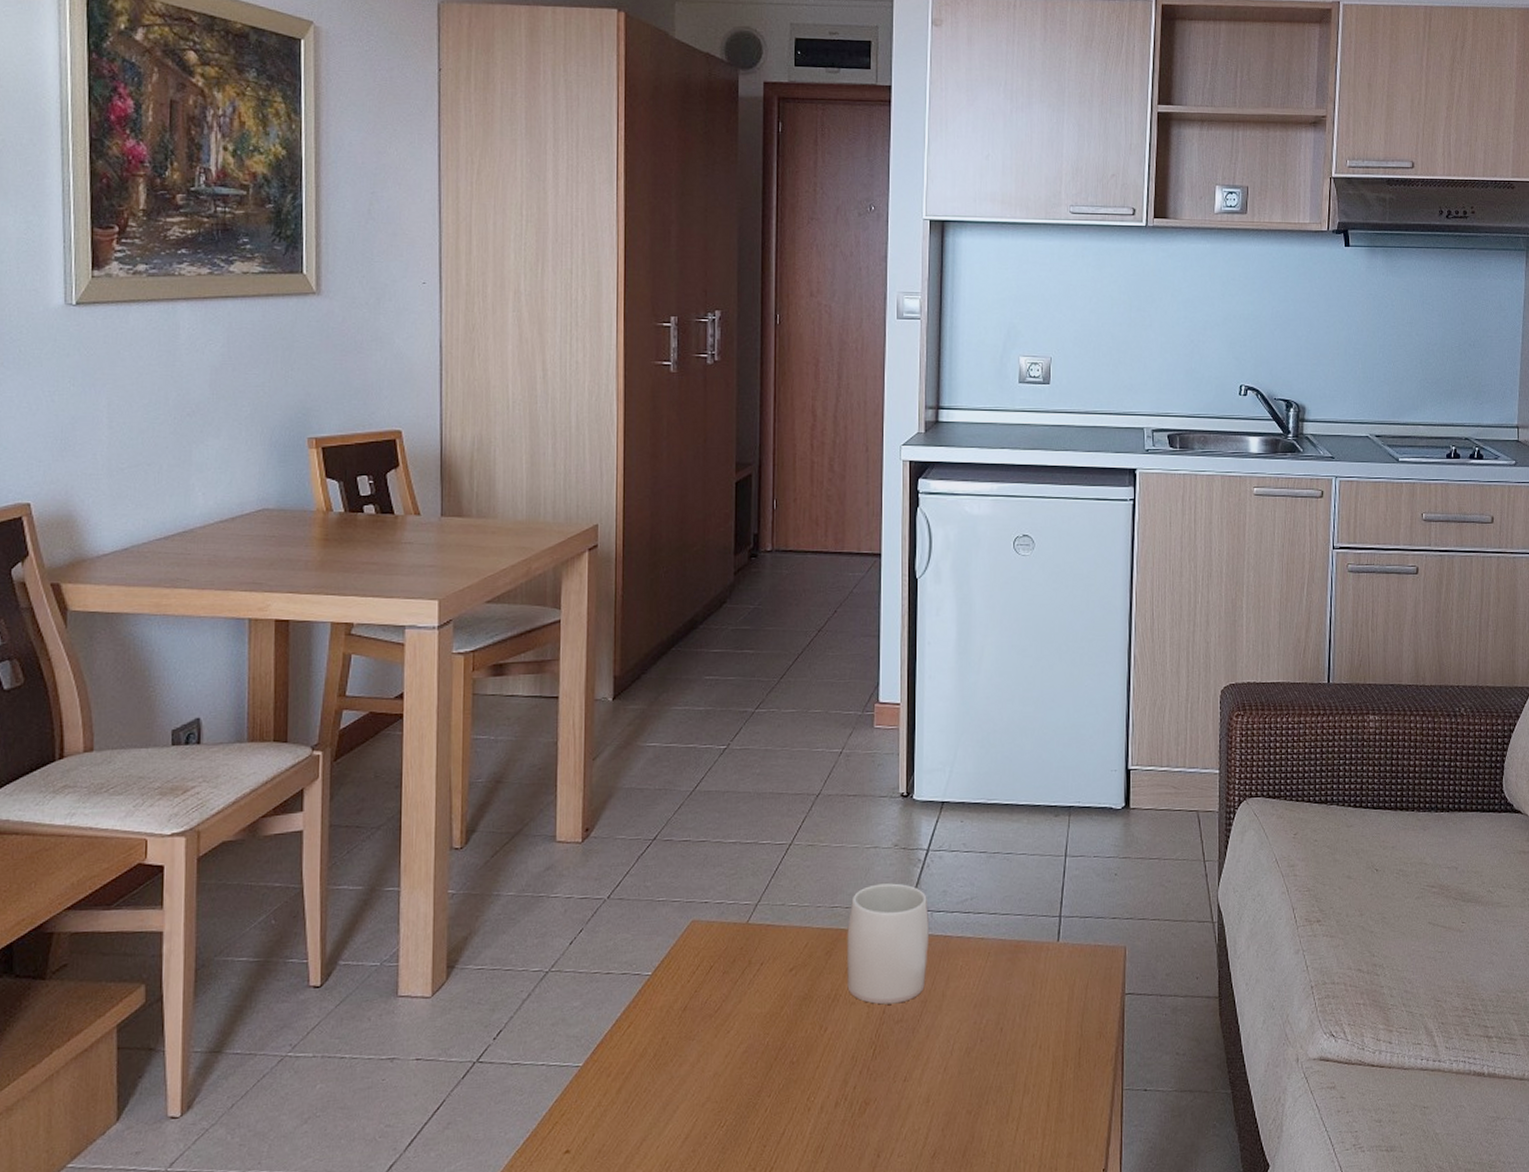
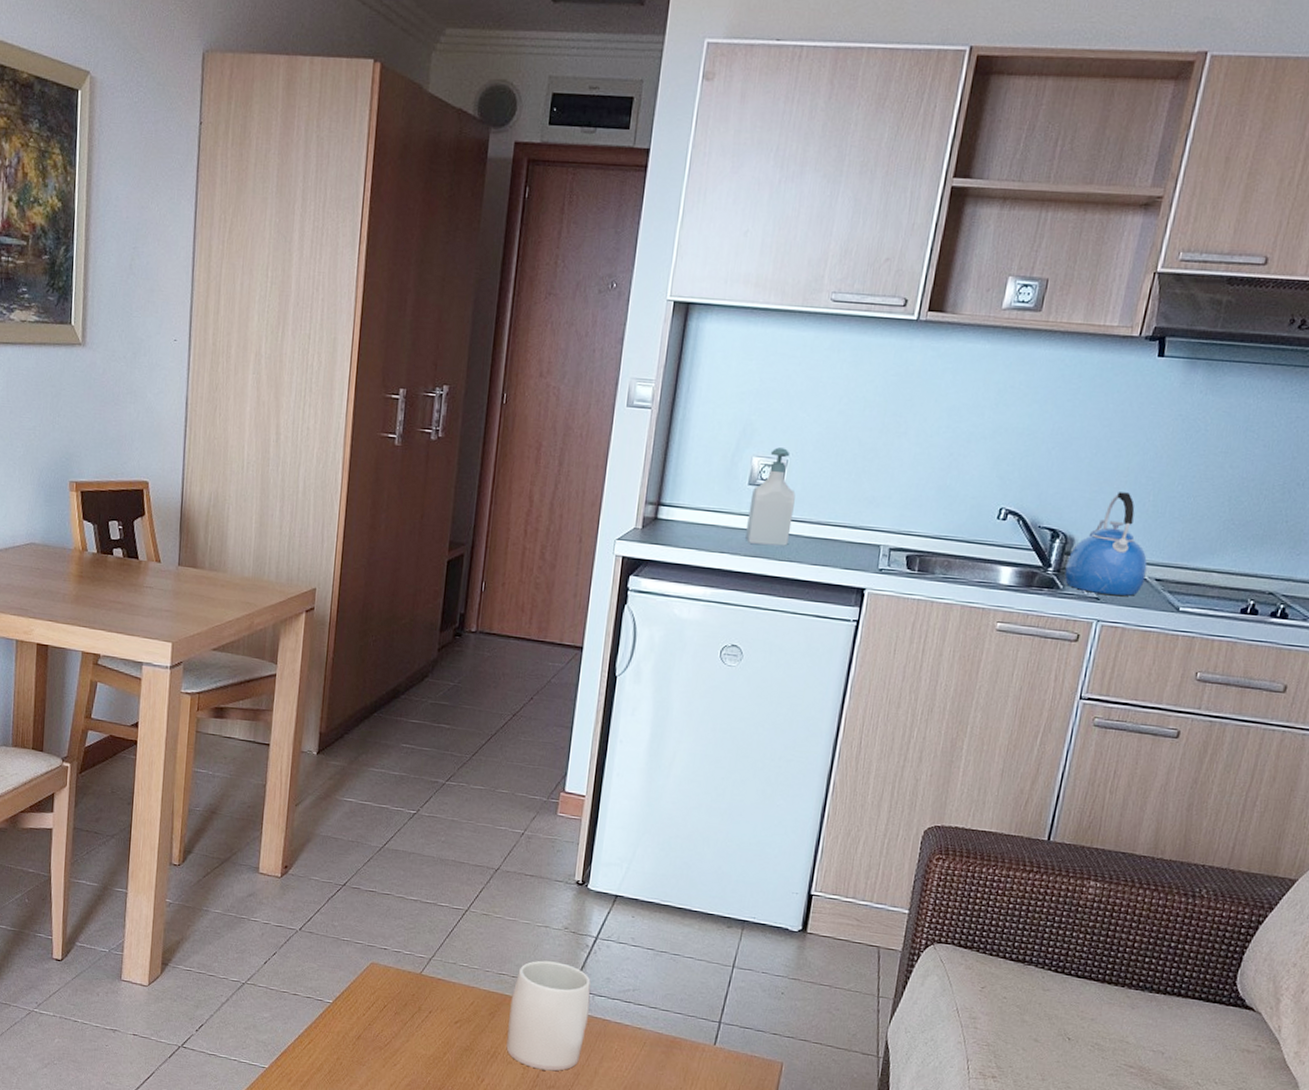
soap bottle: none [1022,347,1063,438] -> present [745,447,796,548]
kettle: none [1302,363,1367,454] -> present [1064,492,1148,596]

